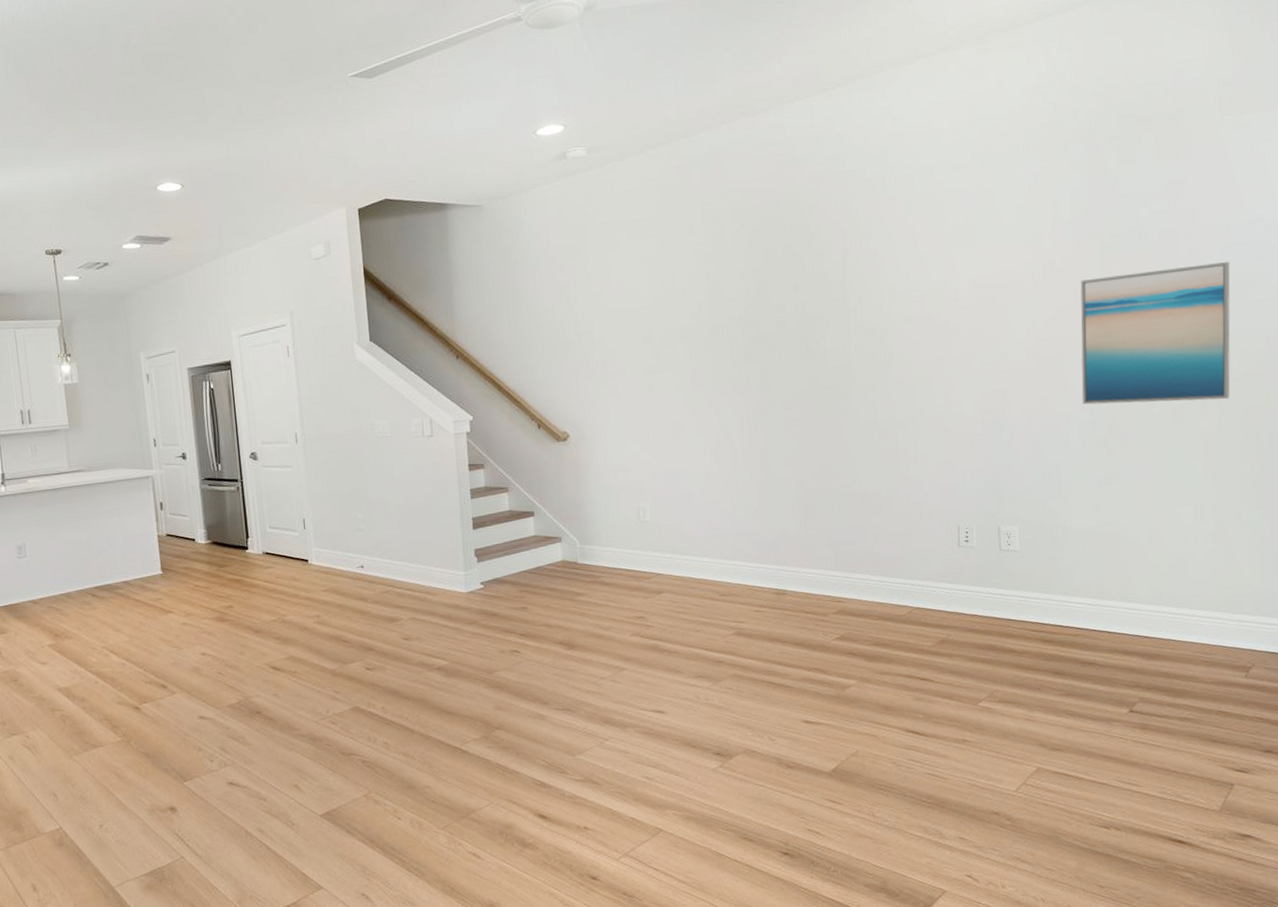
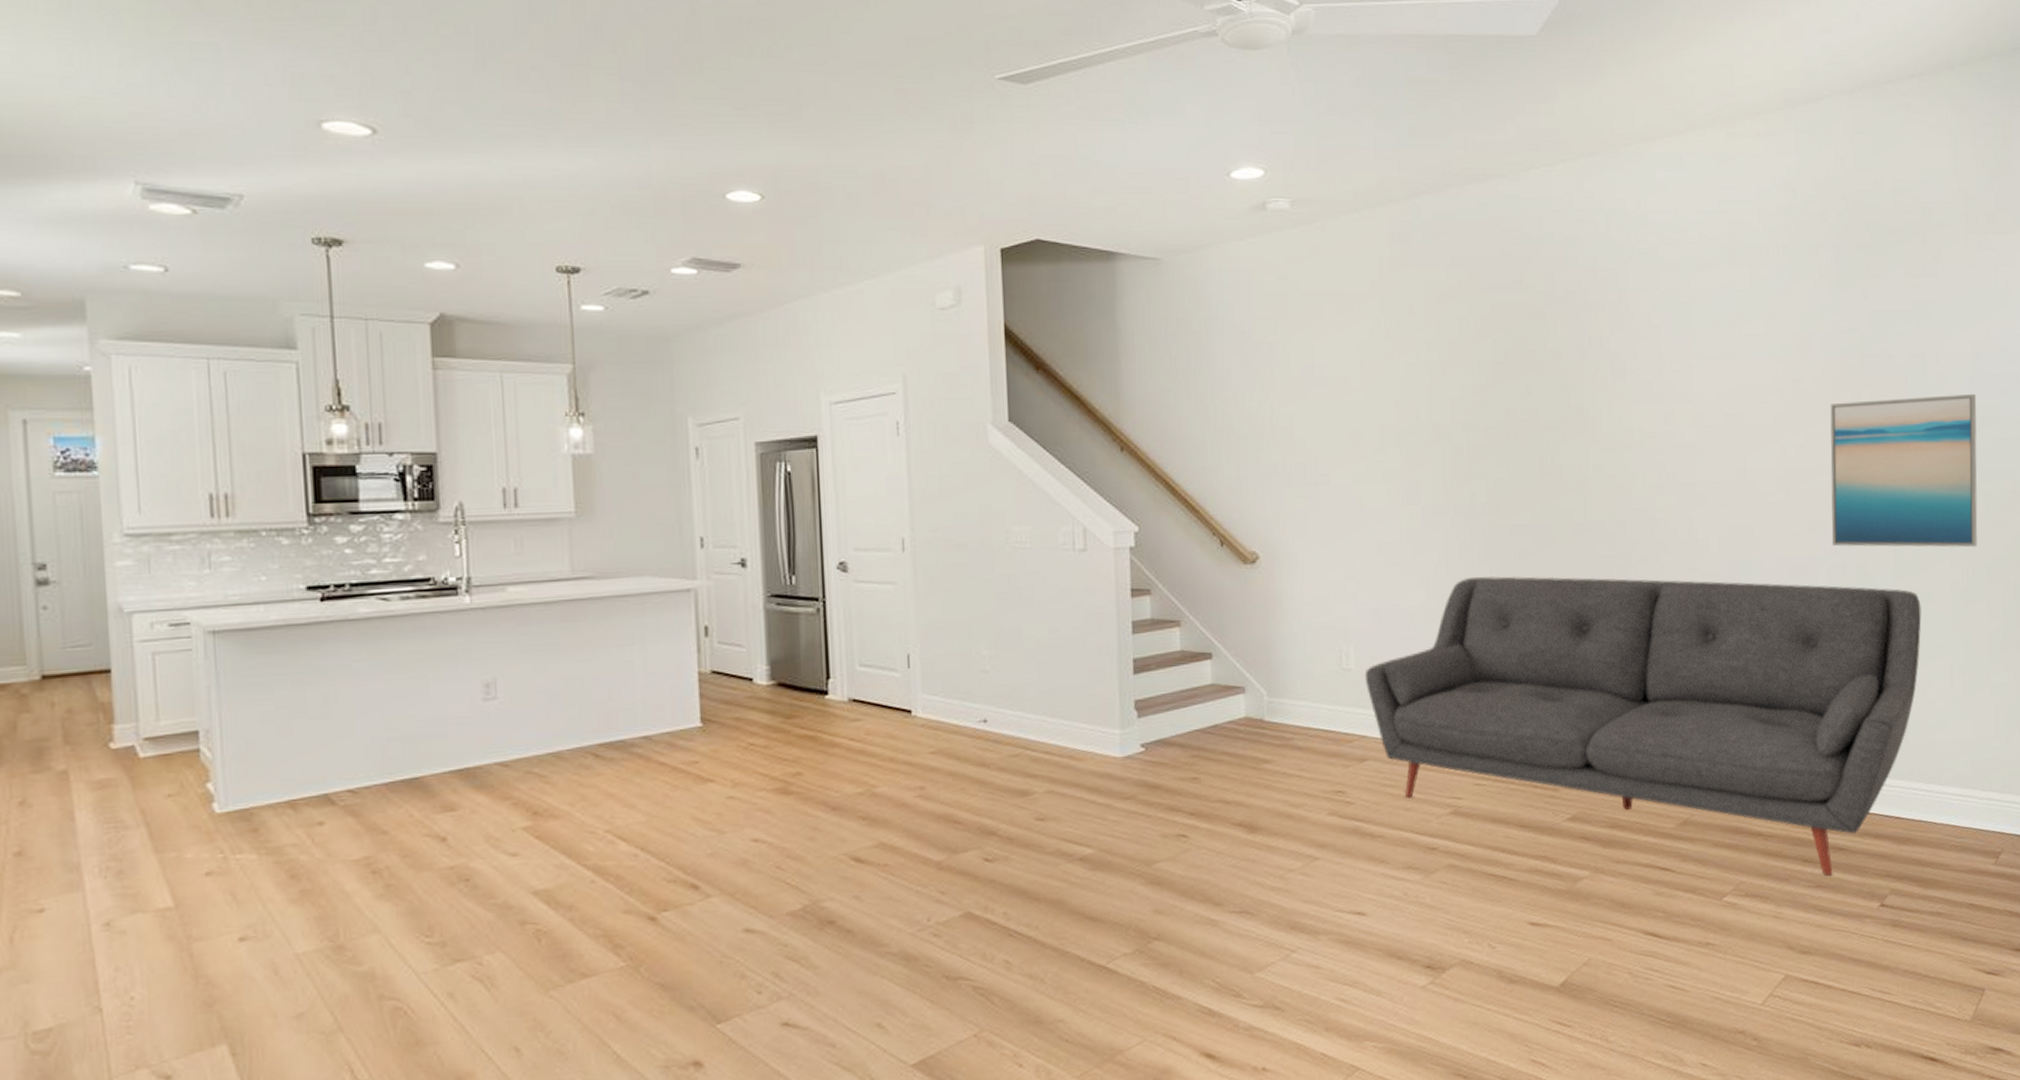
sofa: none [659,439,1172,686] -> present [1364,576,1922,876]

